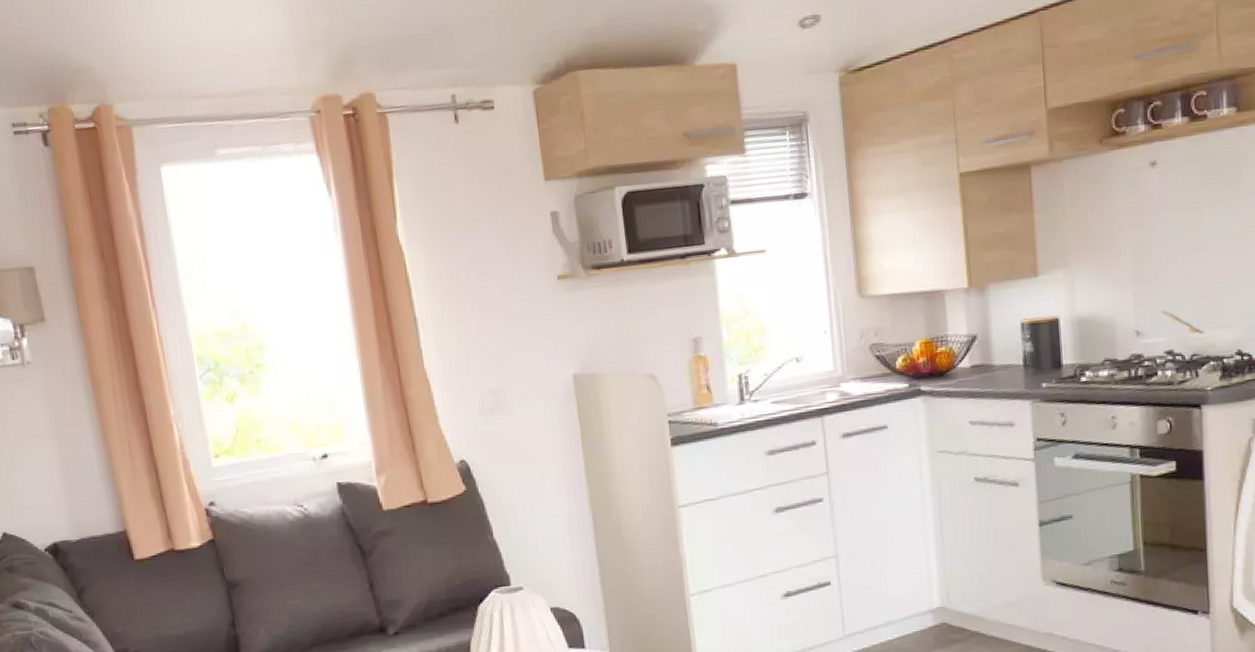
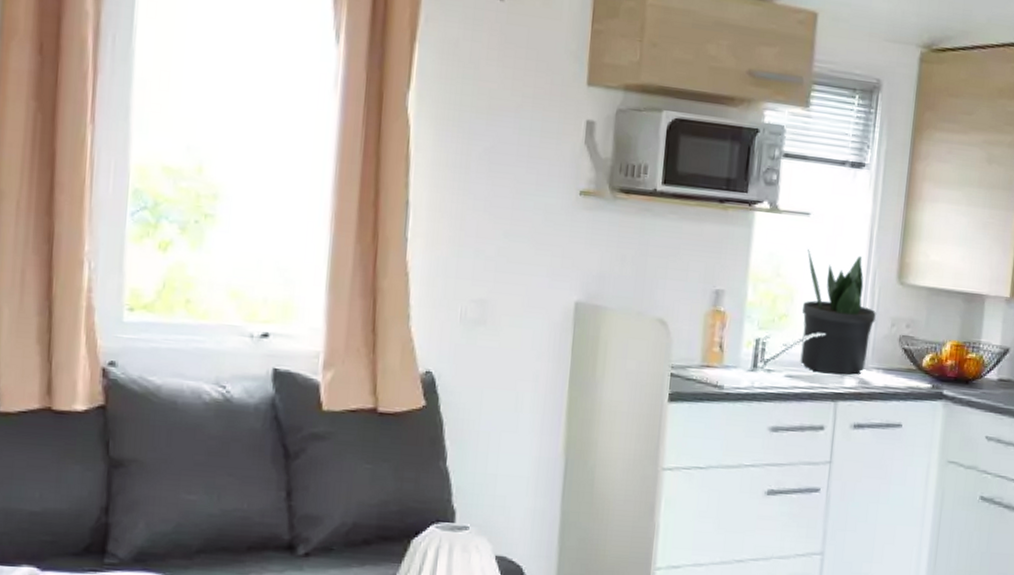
planter: none [769,279,844,394] -> present [800,250,876,376]

